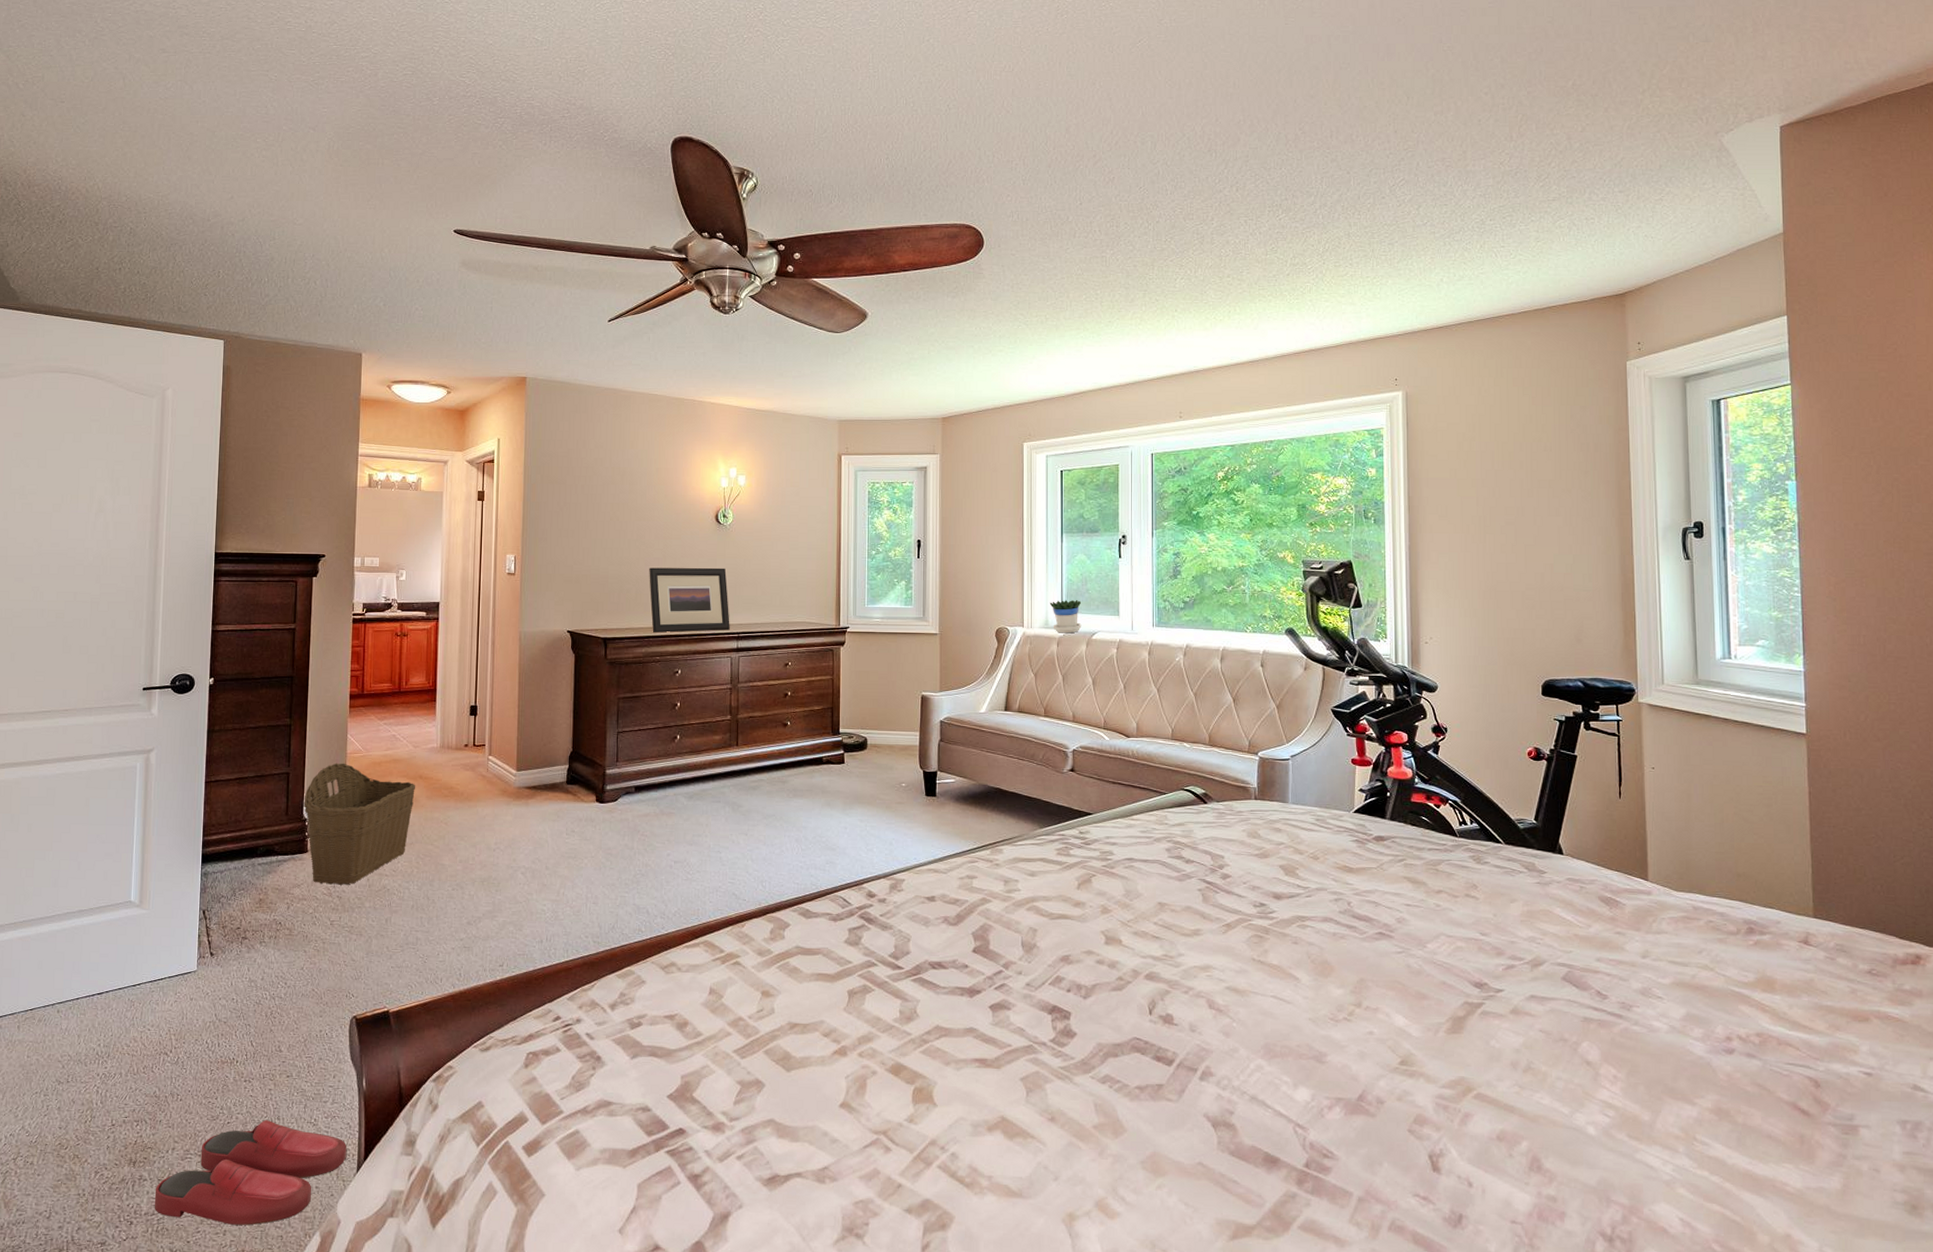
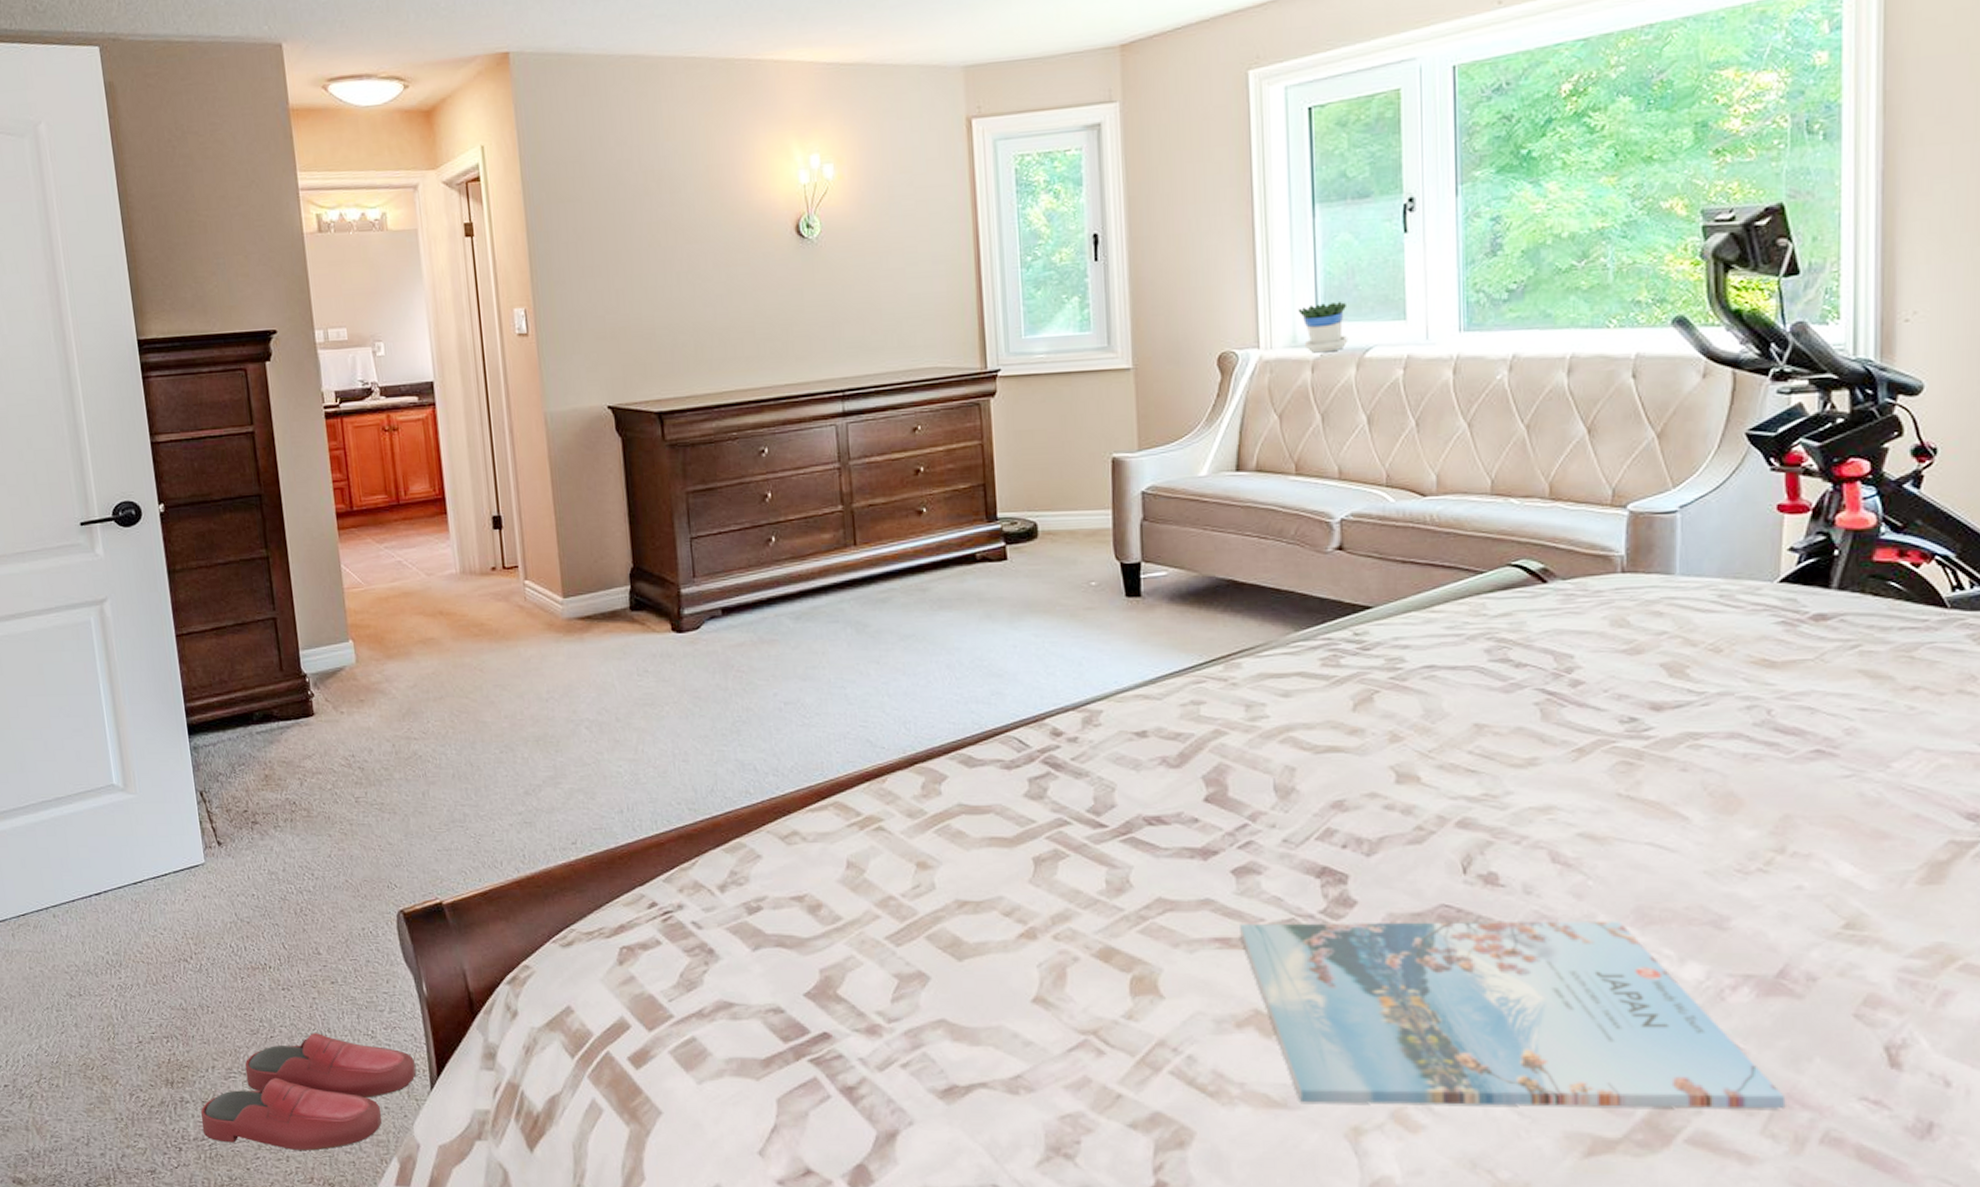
wicker basket: present [304,762,416,885] -> none [299,601,437,754]
picture frame: present [649,567,730,633] -> none [710,300,831,400]
magazine: none [994,1048,1366,1202] -> present [1240,921,1786,1109]

